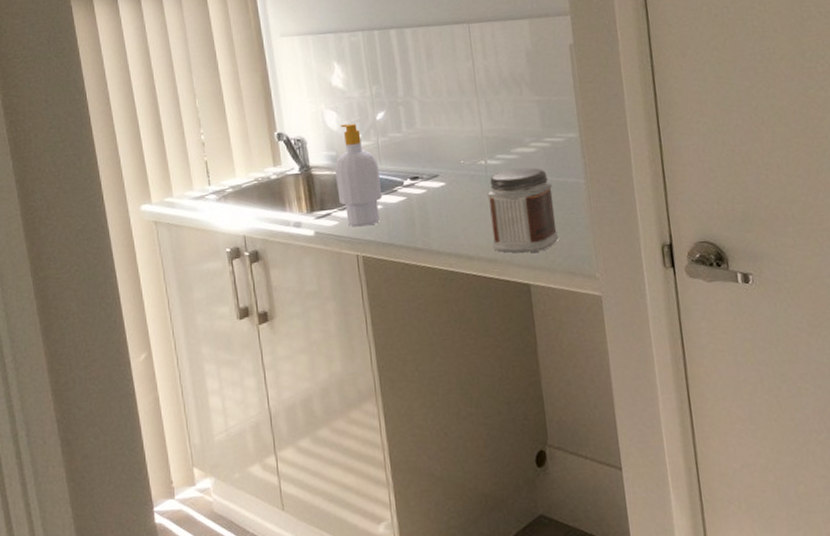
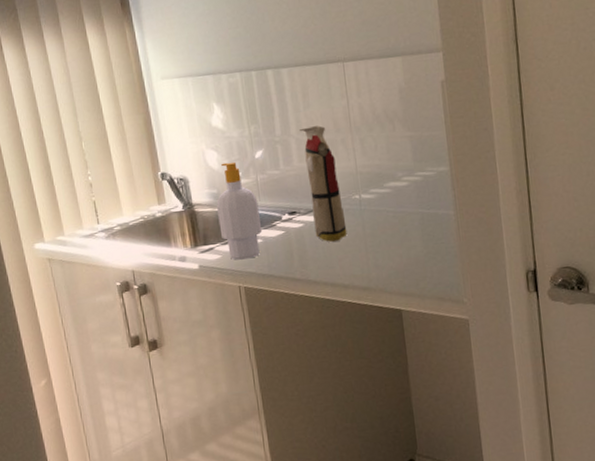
dress: none [423,86,472,210] -> present [300,125,347,243]
jar: present [487,167,559,253] -> none [361,200,430,282]

